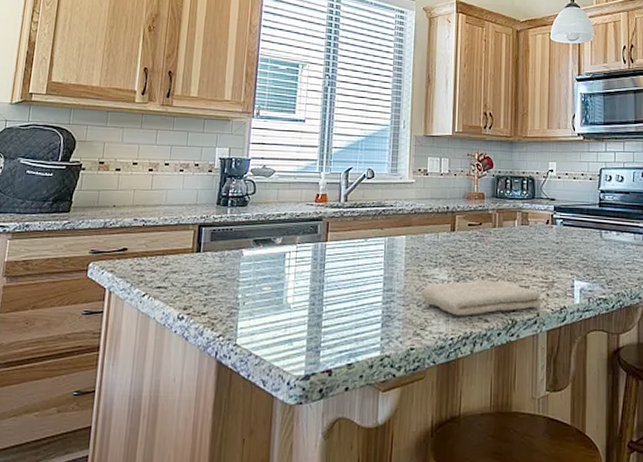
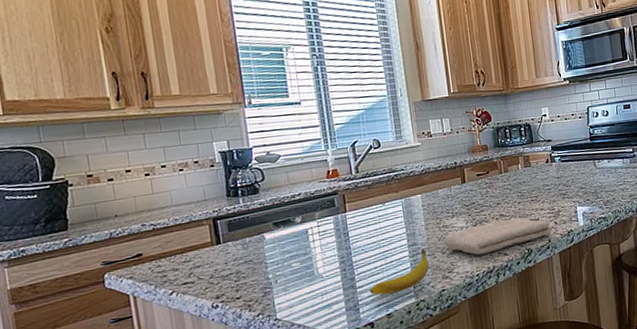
fruit: none [334,297,402,342] -> present [369,248,430,296]

